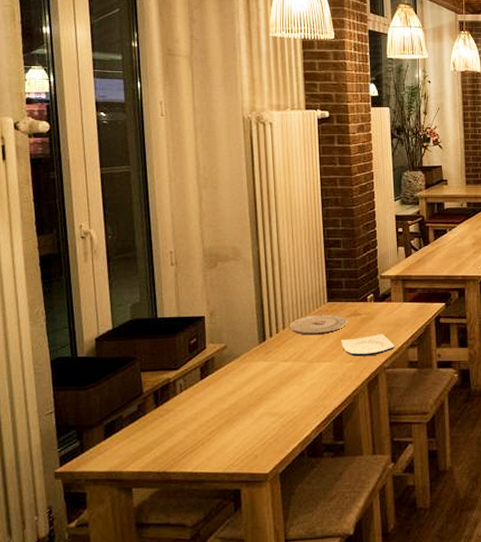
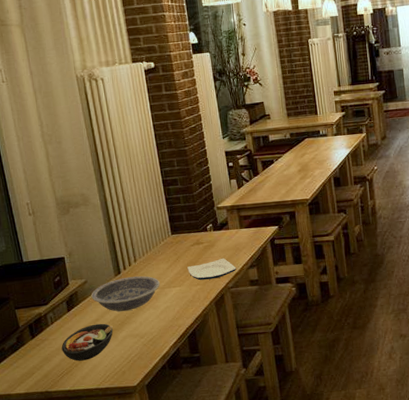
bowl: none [188,396,250,439] -> present [61,323,113,361]
bowl: none [229,345,308,384] -> present [91,276,160,312]
plate: present [289,314,348,335] -> none [139,245,192,266]

